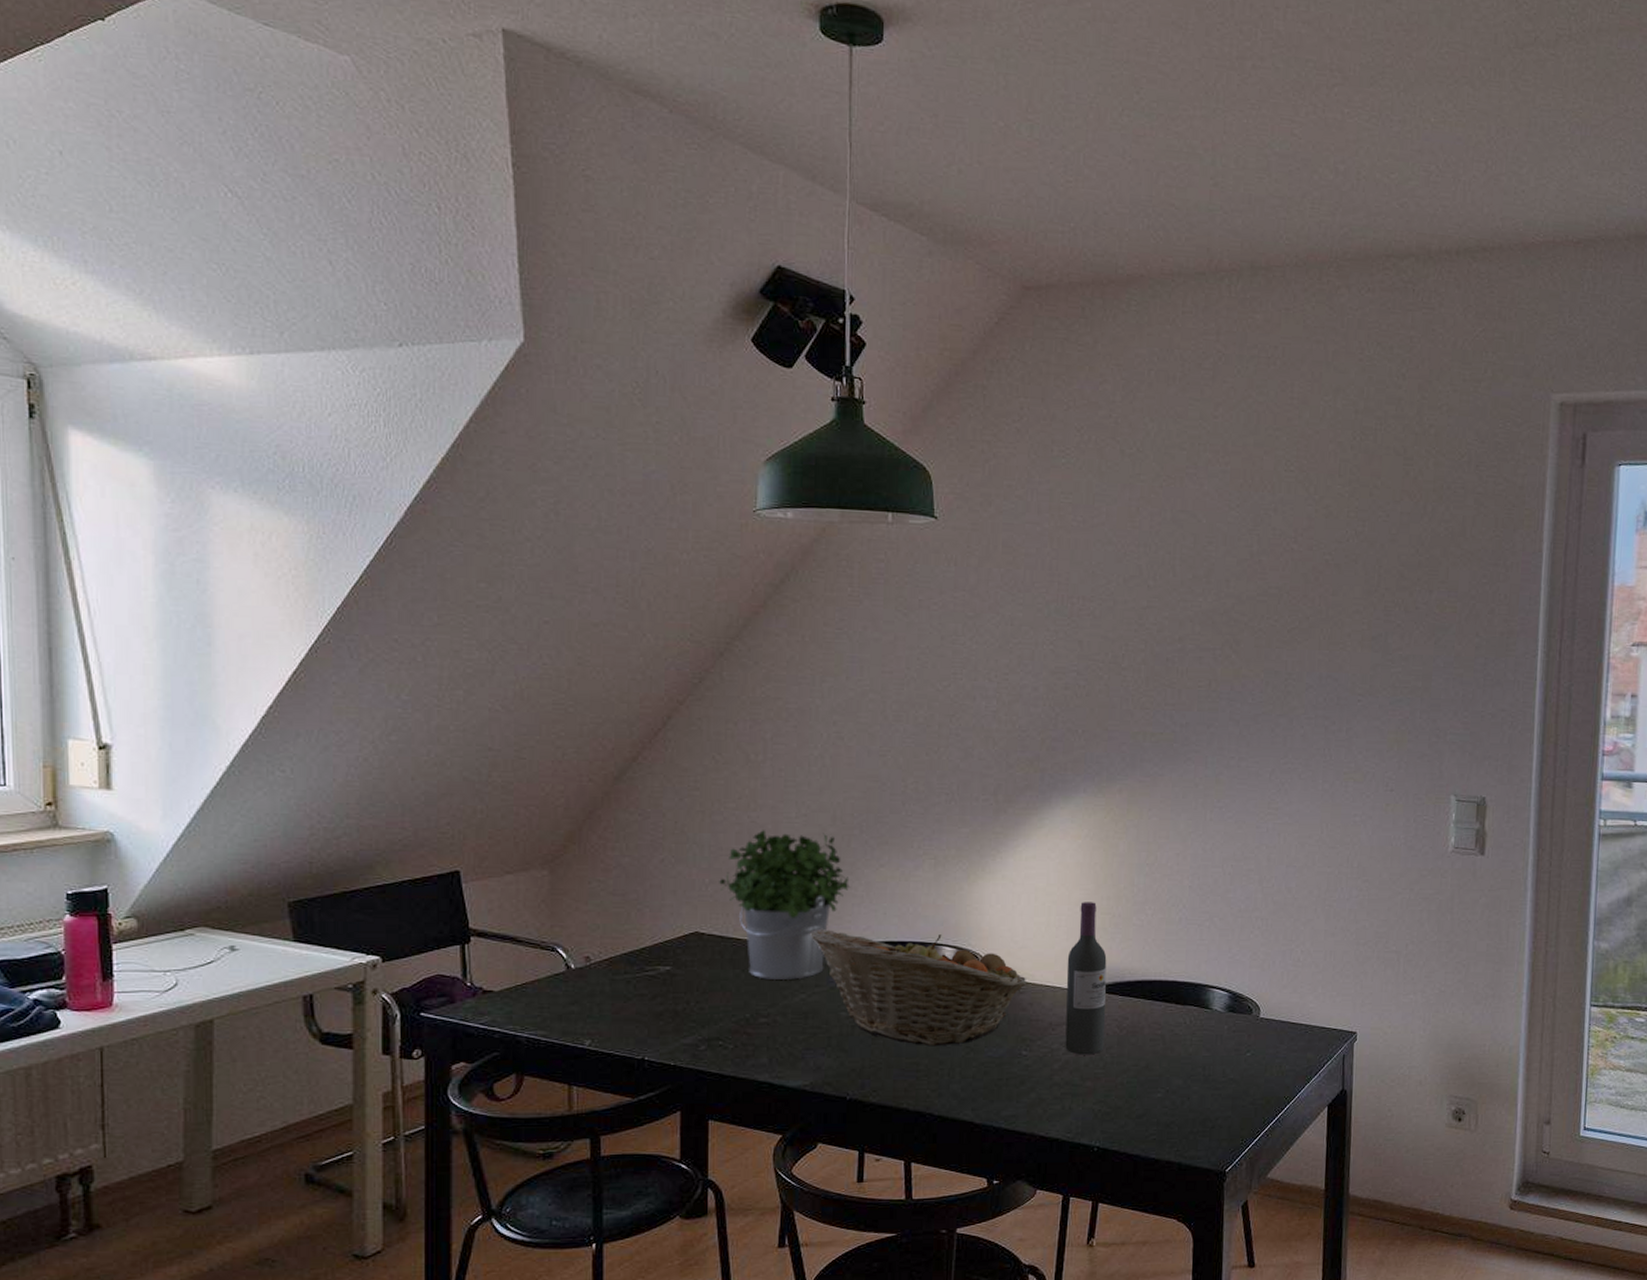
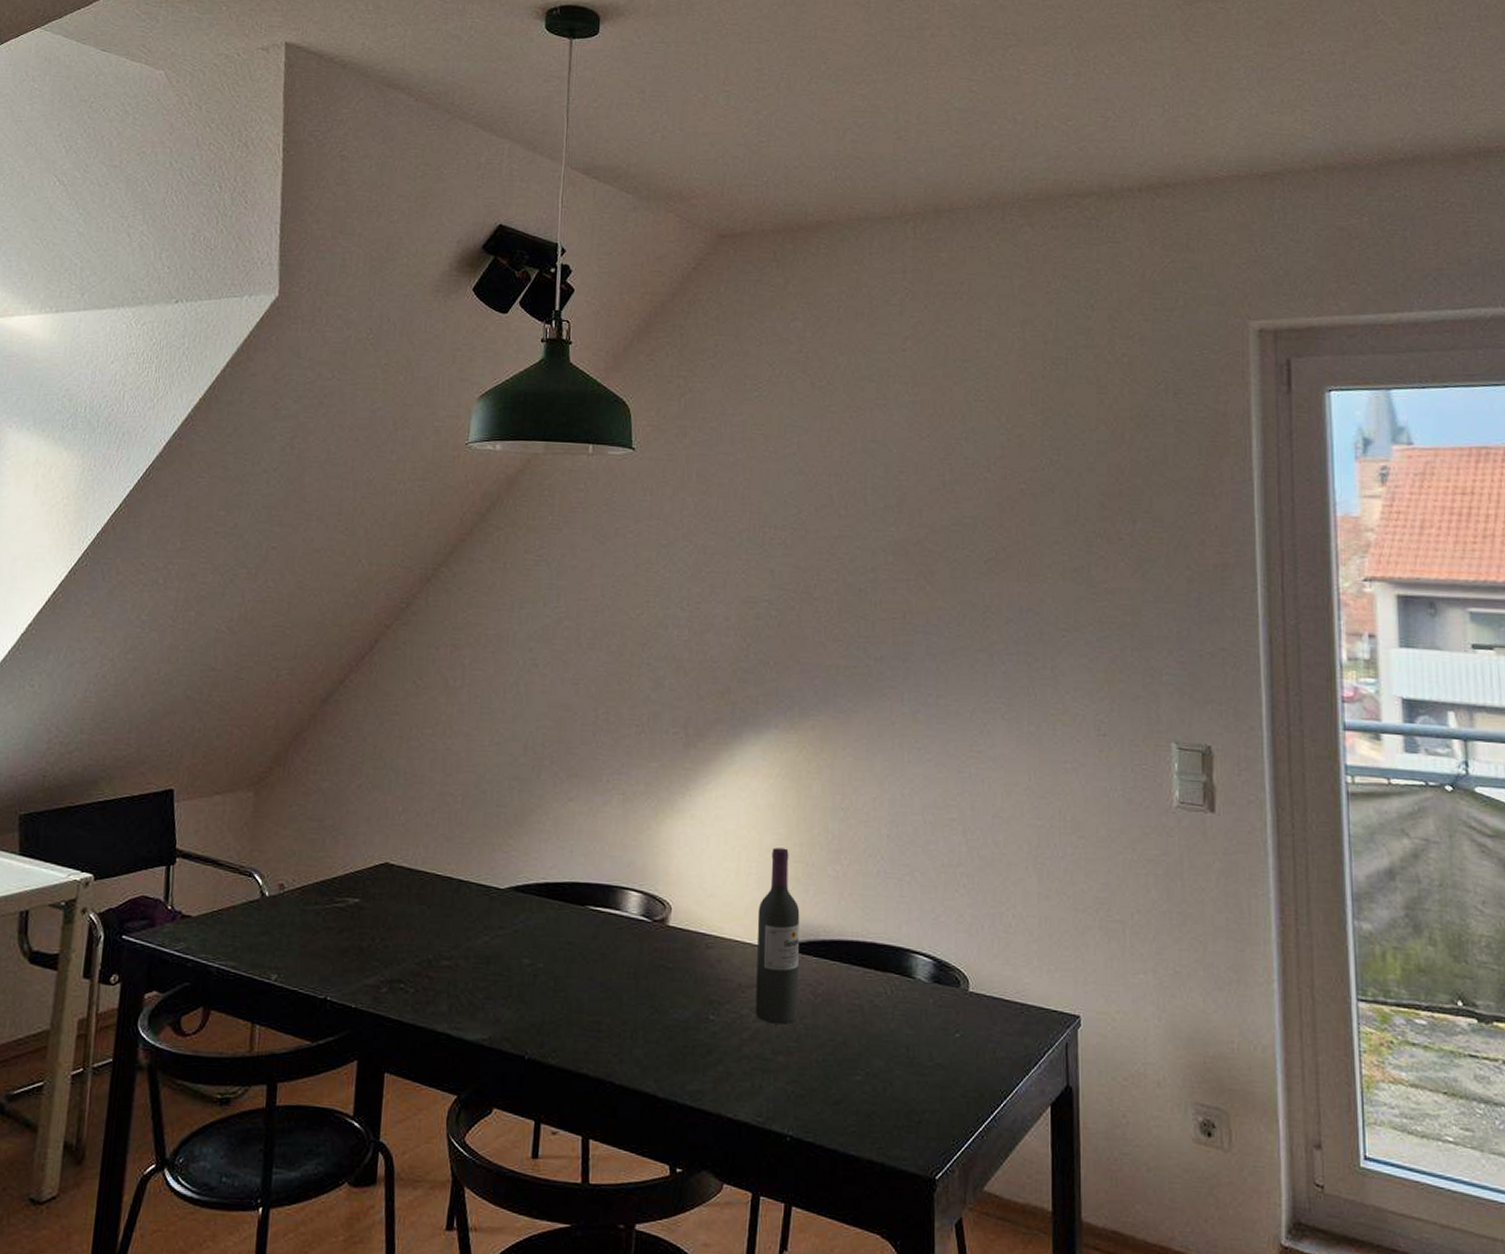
potted plant: present [719,830,851,981] -> none [412,758,539,920]
fruit basket: present [810,929,1027,1047] -> none [497,866,716,1004]

